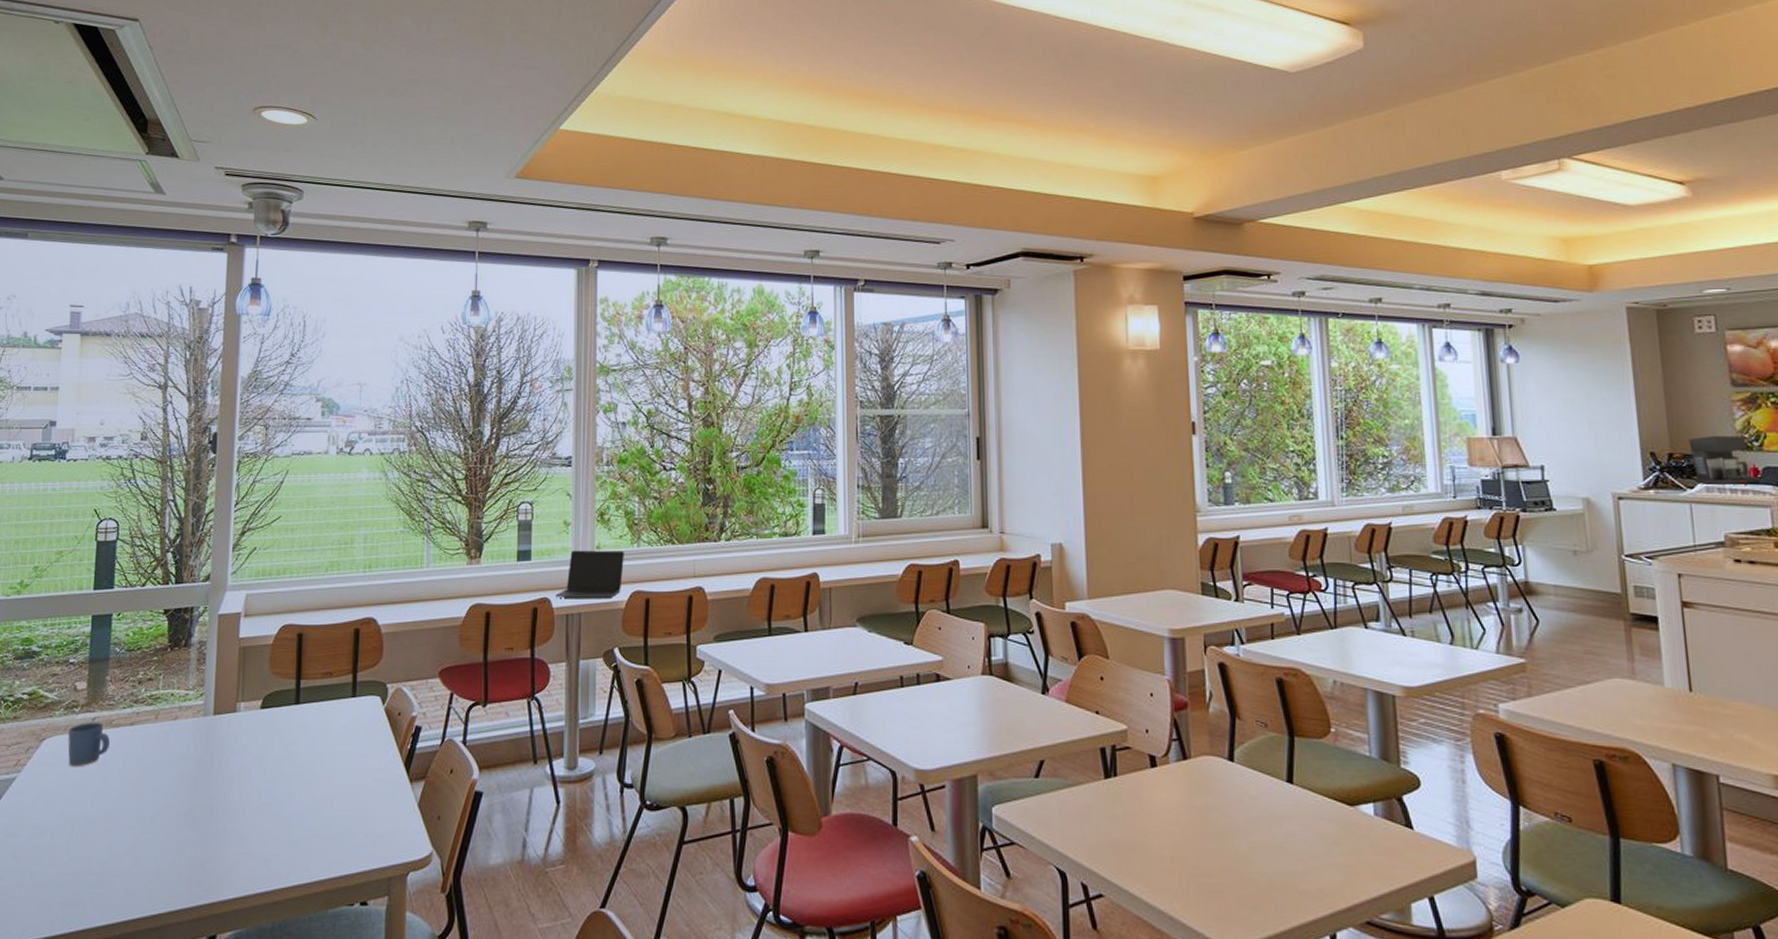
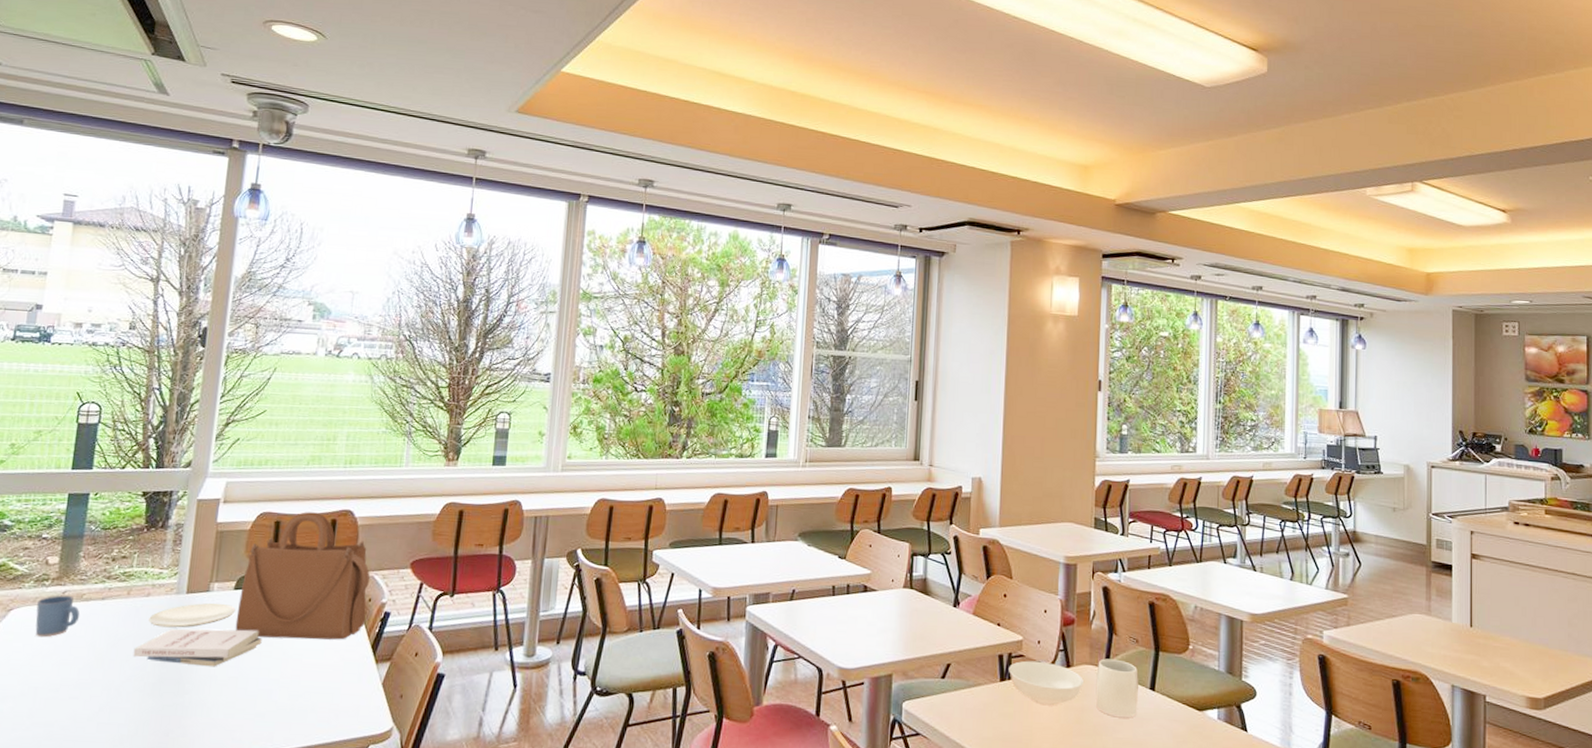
books: none [164,751,292,793] -> present [133,629,262,667]
plate: none [178,723,264,752] -> present [148,602,236,628]
handbag: none [264,622,398,759] -> present [235,512,371,640]
laptop: present [555,550,624,598] -> none [526,459,593,504]
bowl: none [1114,753,1206,806] -> present [1009,660,1085,706]
mug: none [1219,747,1274,817] -> present [1095,658,1139,718]
coffee maker: present [1688,435,1760,486] -> none [1489,420,1539,462]

